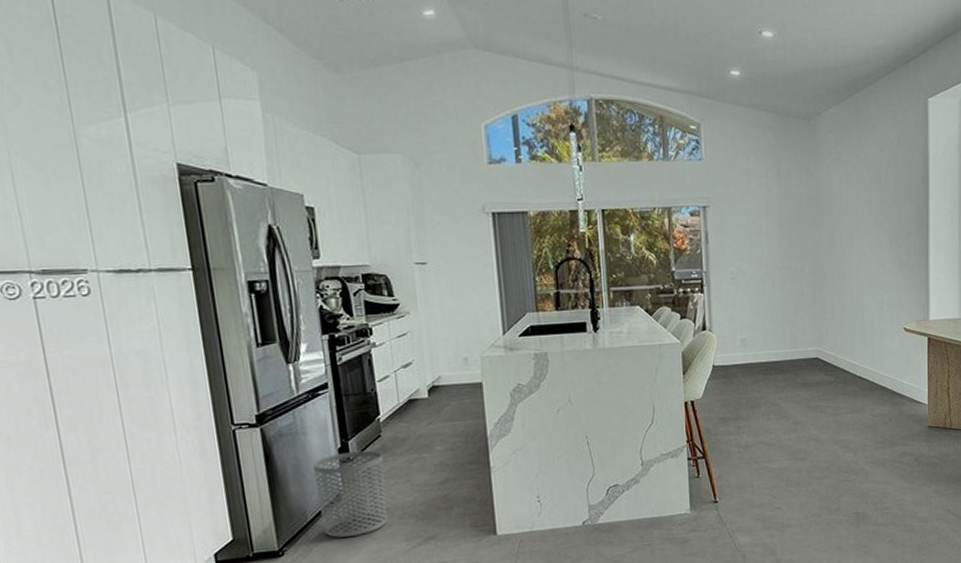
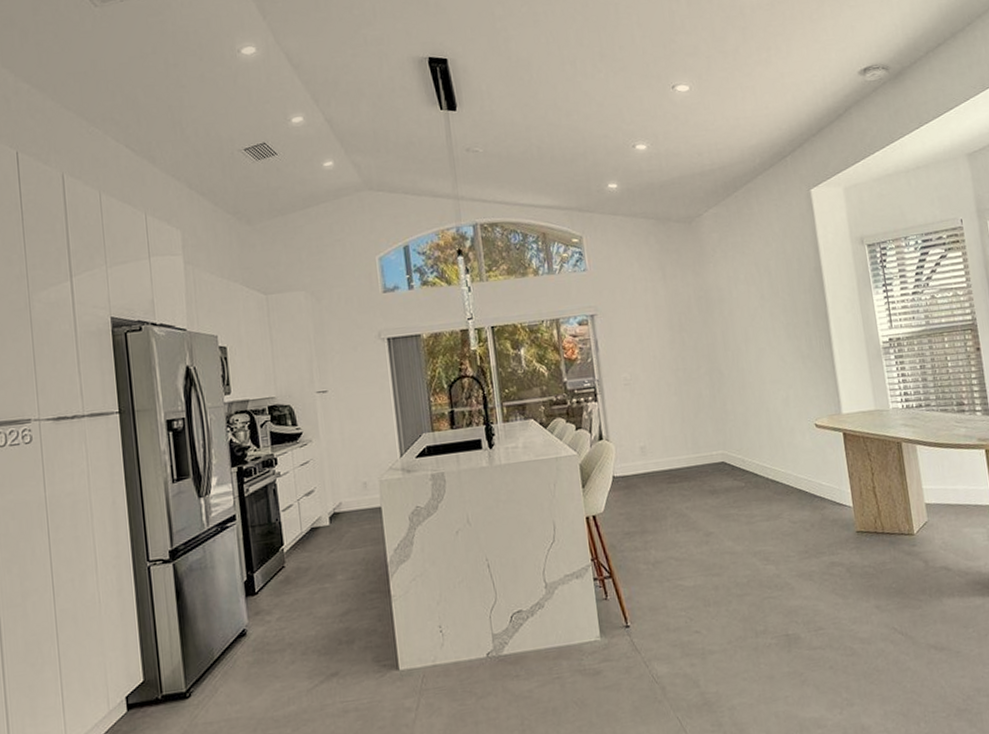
waste bin: present [312,450,387,538] -> none [219,582,290,677]

